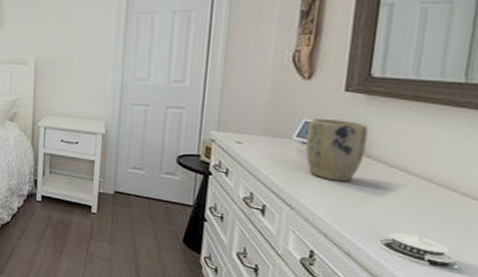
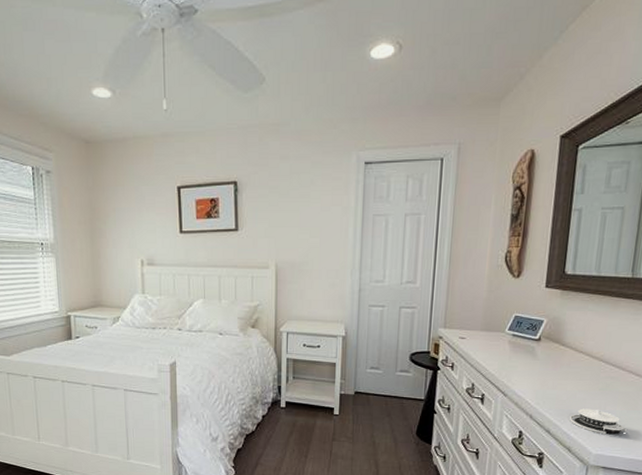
plant pot: present [305,118,368,182] -> none [515,312,563,368]

